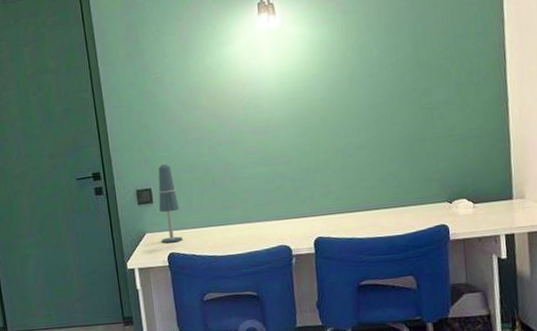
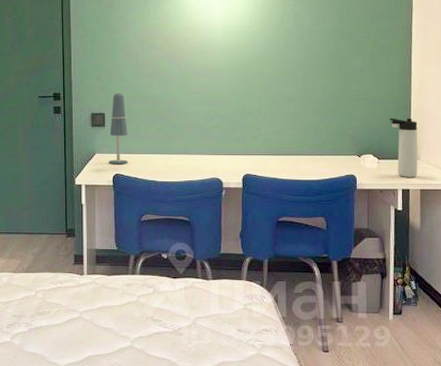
thermos bottle: none [484,151,524,221] -> present [390,118,418,177]

